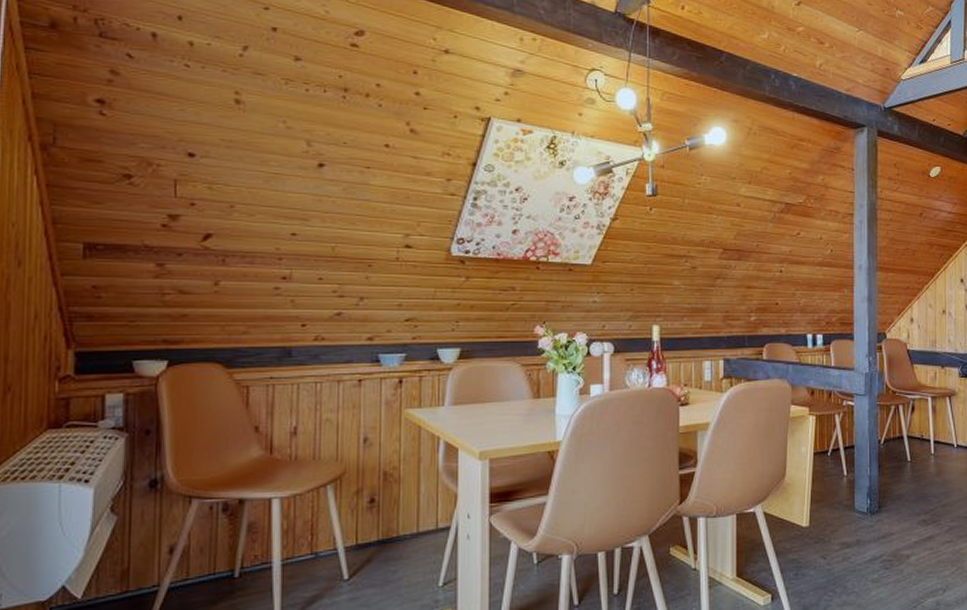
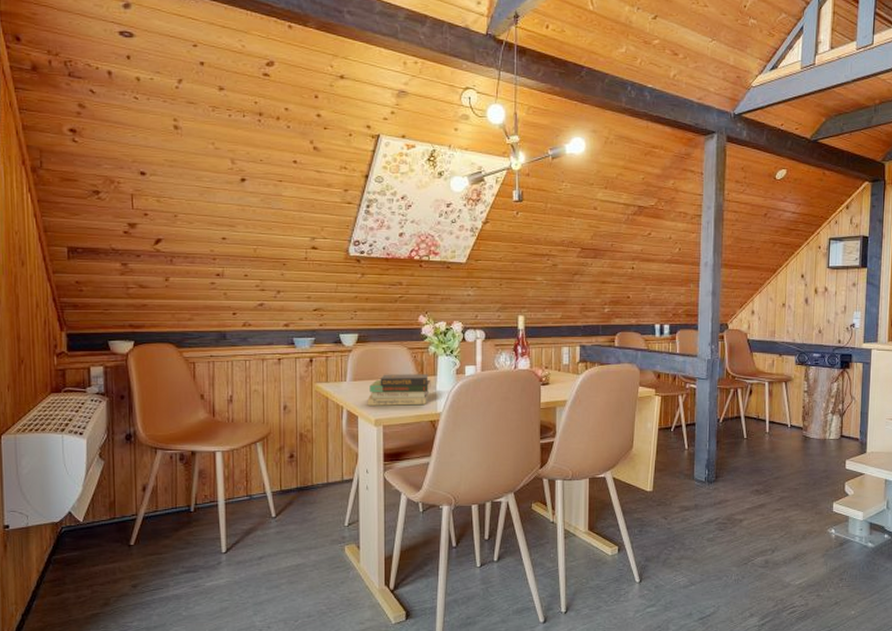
books: none [470,395,549,435] -> present [367,374,431,406]

